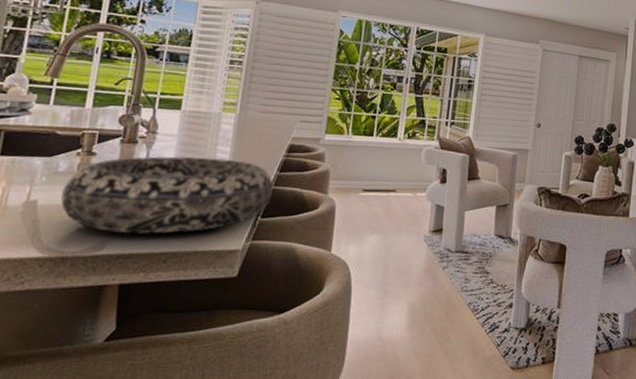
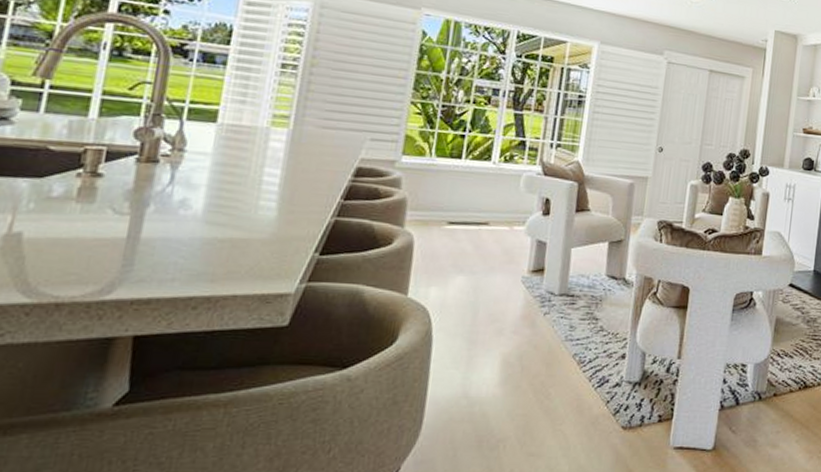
decorative bowl: present [61,156,274,234] -> none [54,179,336,275]

